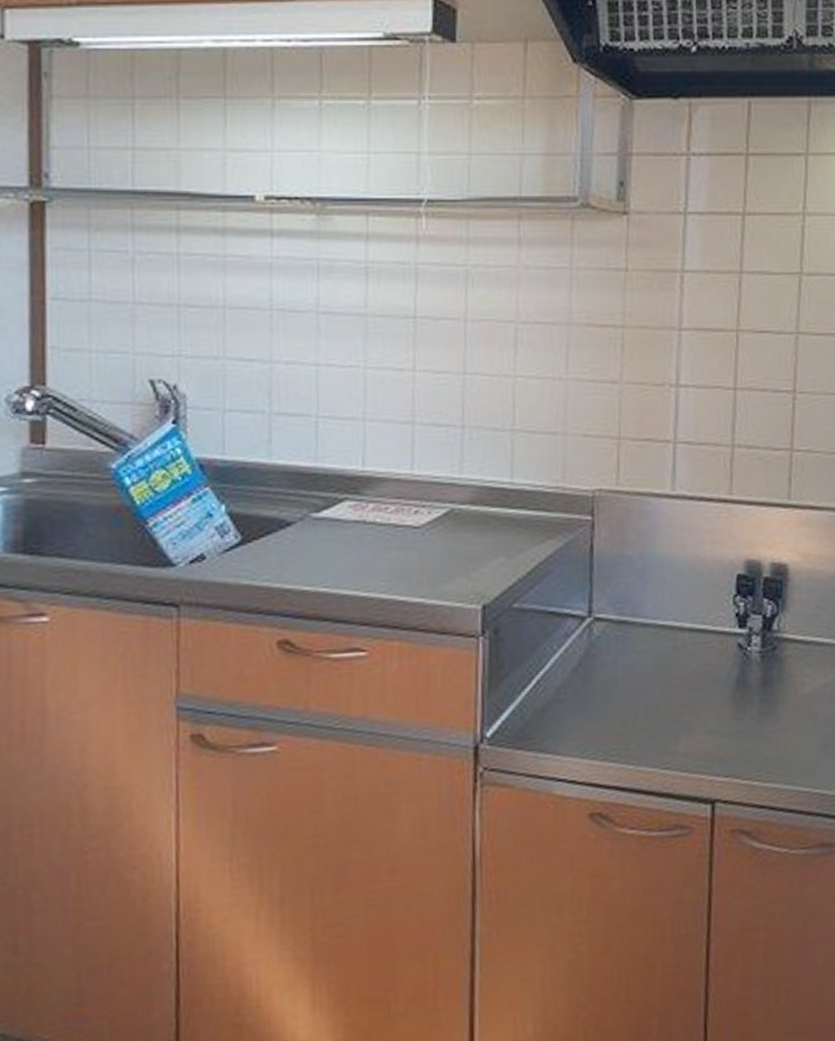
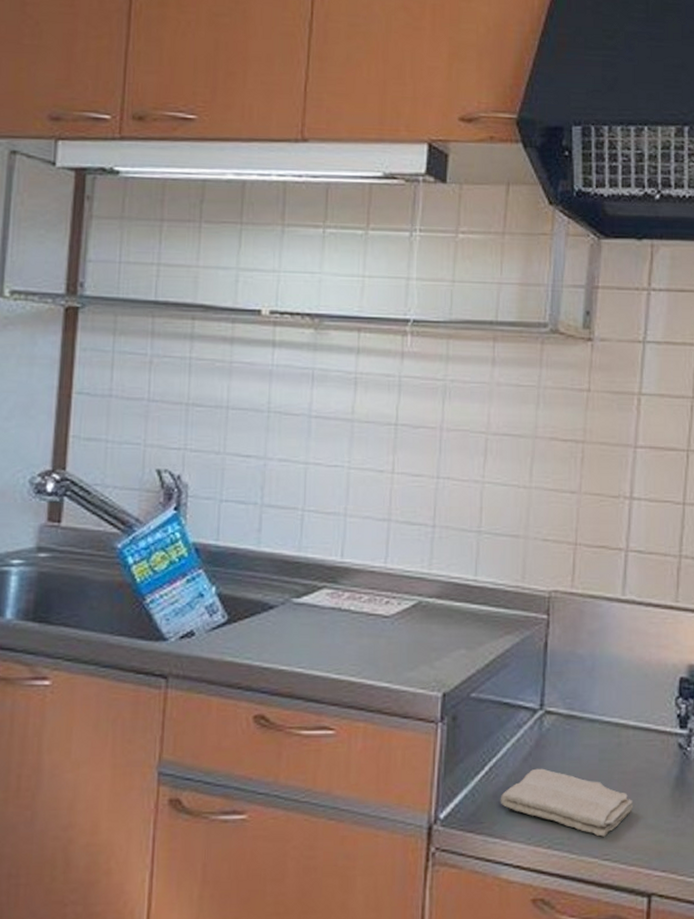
washcloth: none [550,678,693,746] -> present [500,768,634,837]

